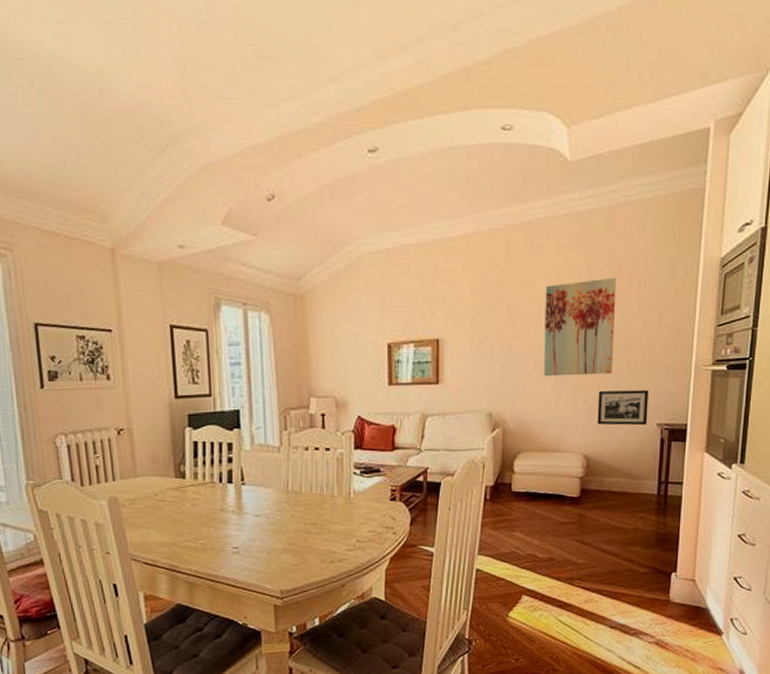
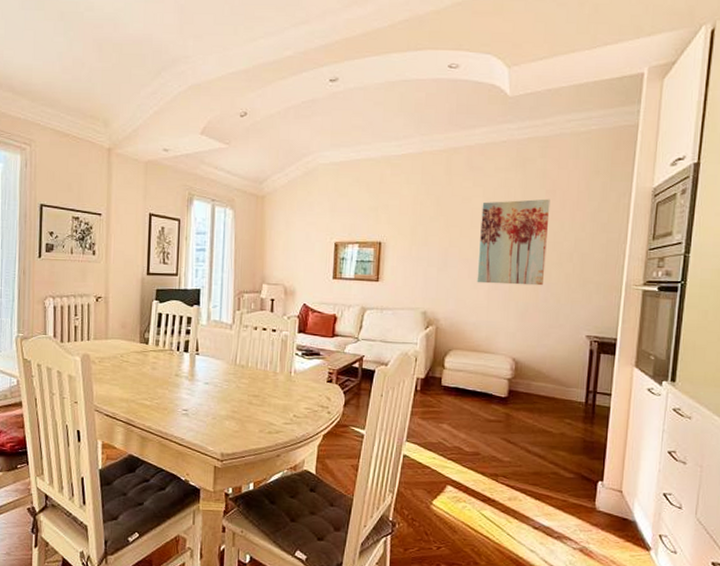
picture frame: present [597,390,648,426] -> none [527,300,579,336]

